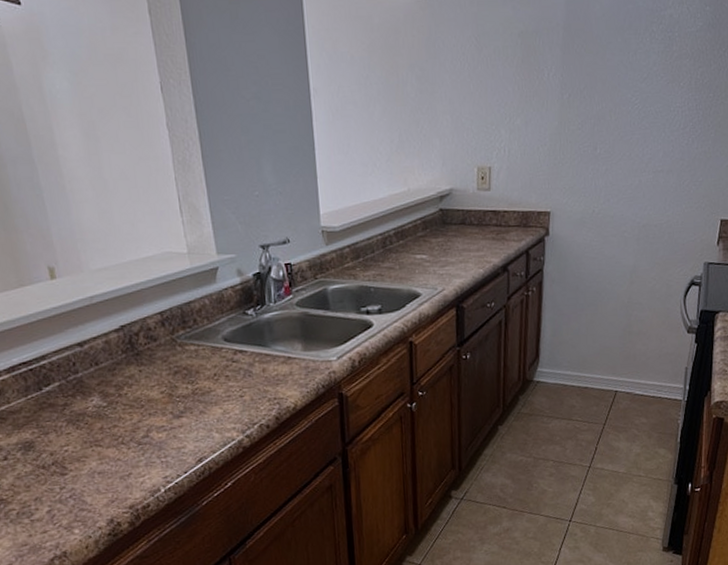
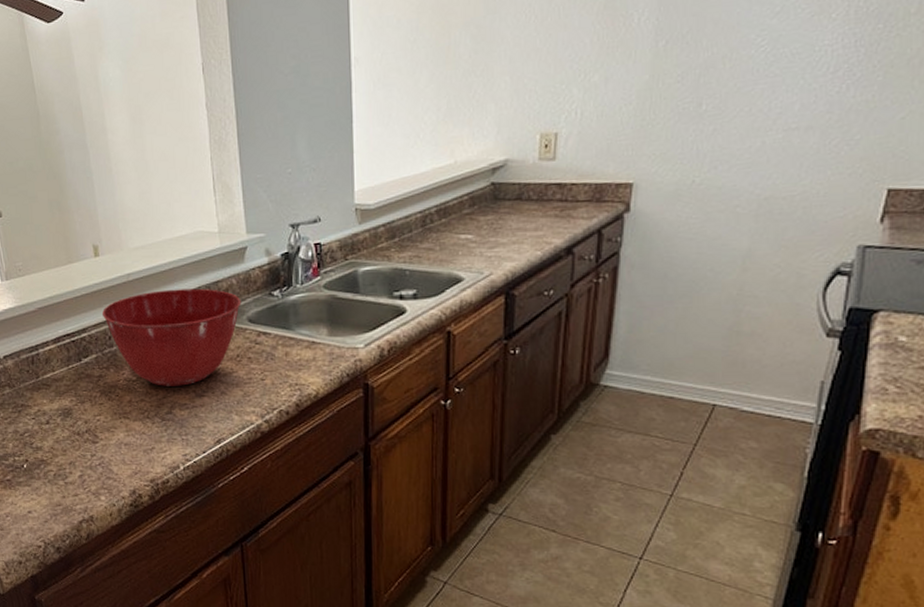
mixing bowl: none [64,309,216,410] -> present [102,288,241,386]

